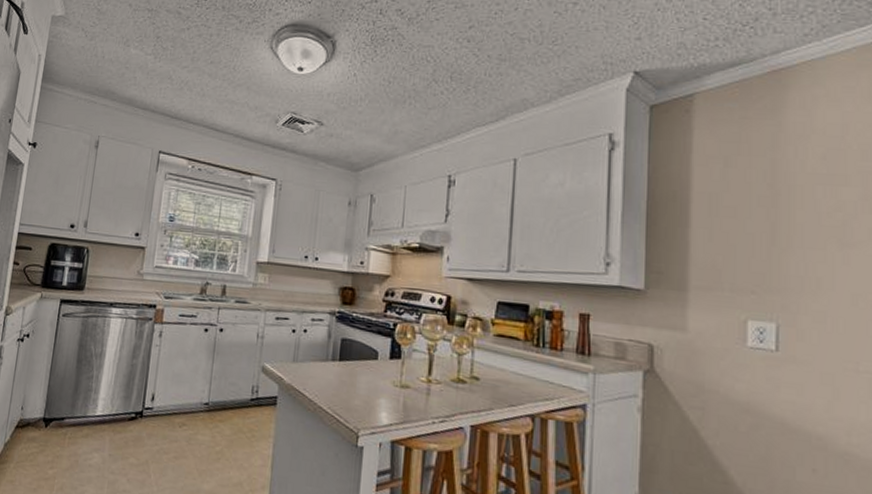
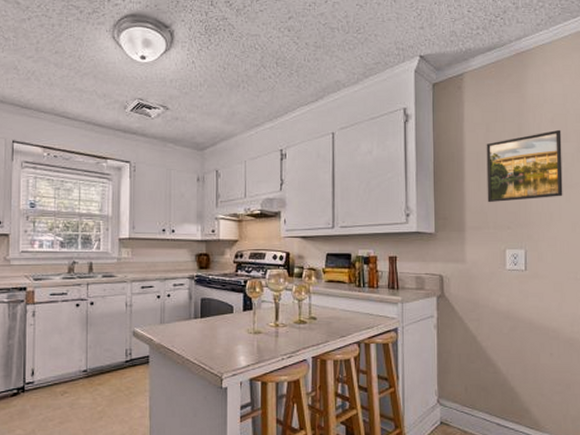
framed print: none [722,169,838,258] -> present [486,129,563,203]

